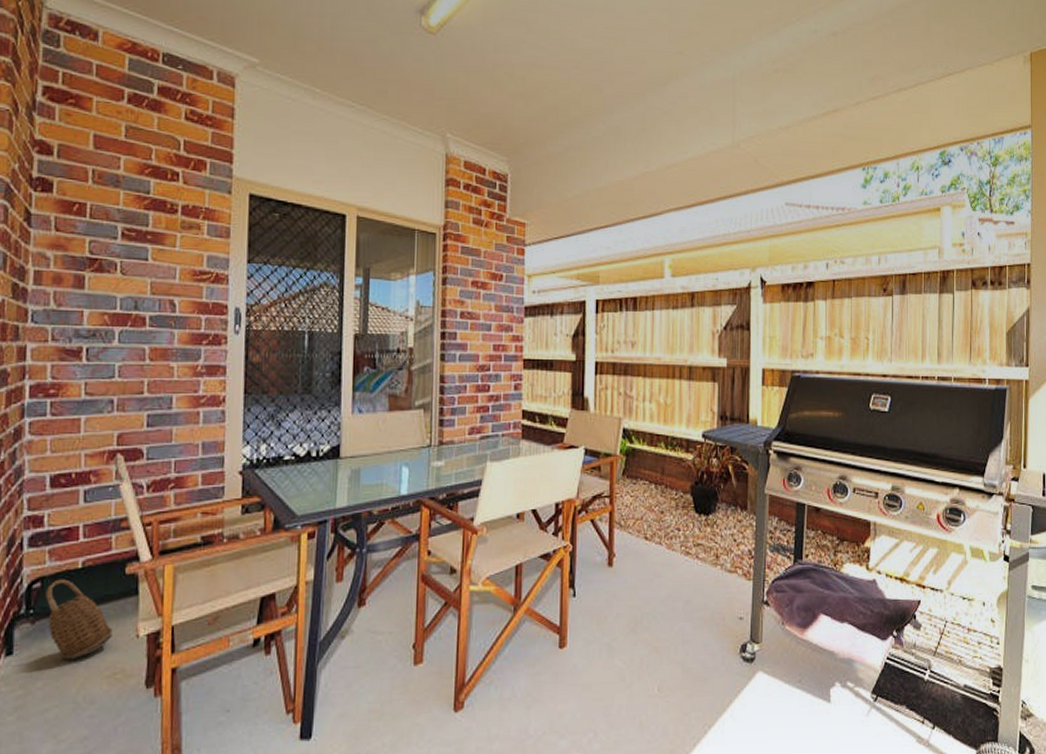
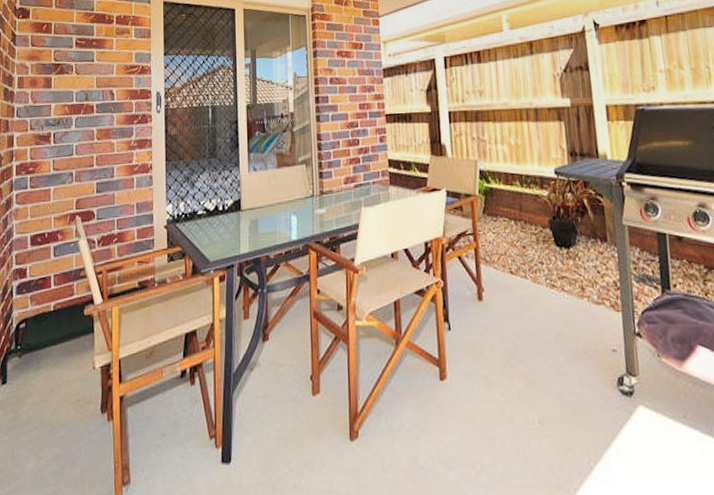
basket: present [45,579,113,660] -> none [28,320,76,389]

